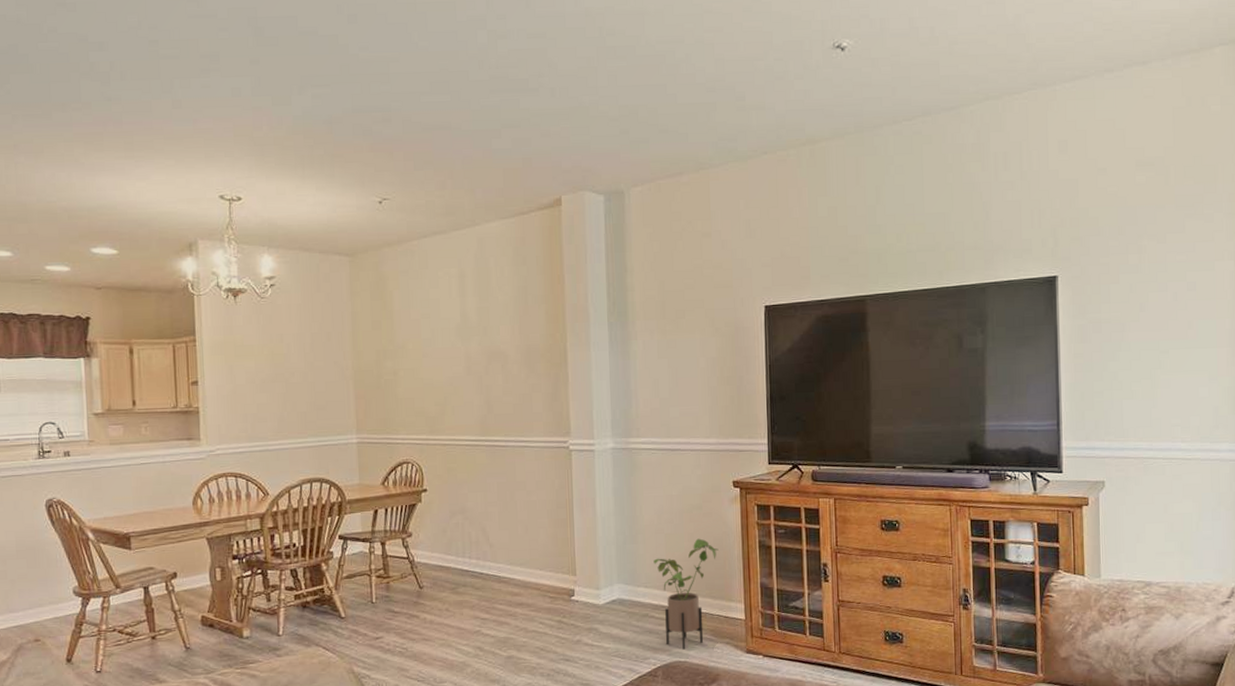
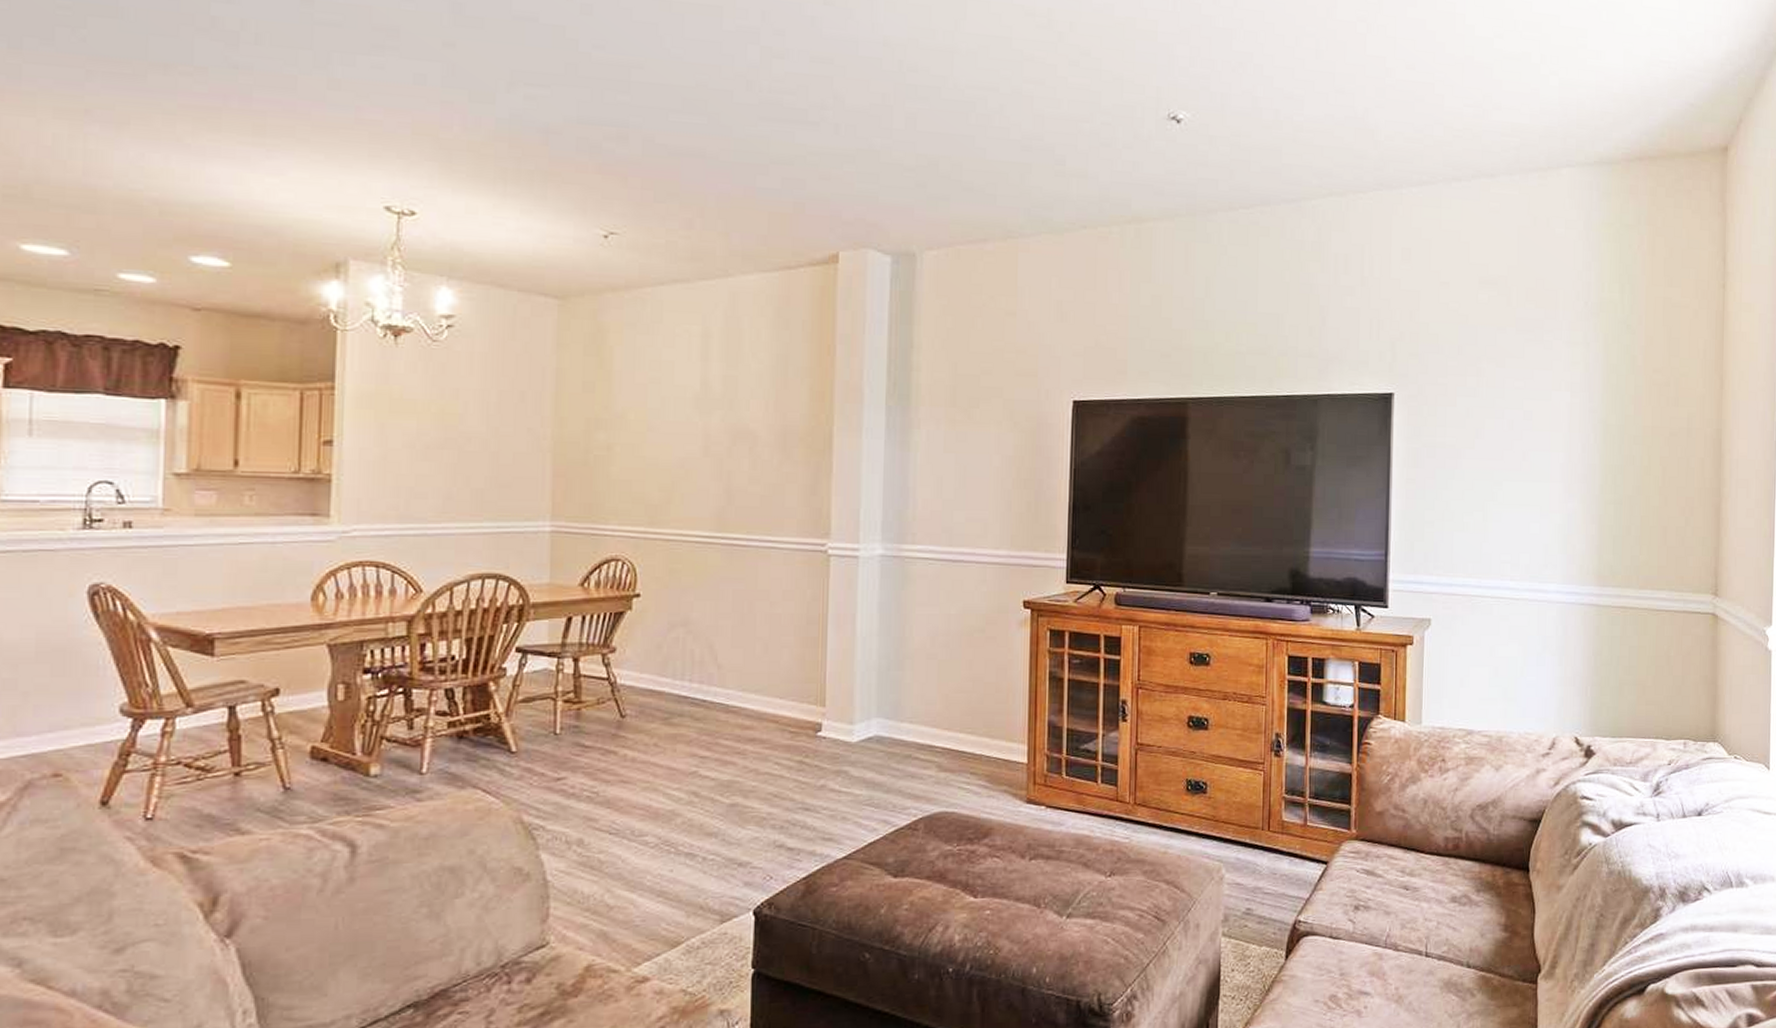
house plant: present [653,538,719,650] -> none [922,666,1001,798]

